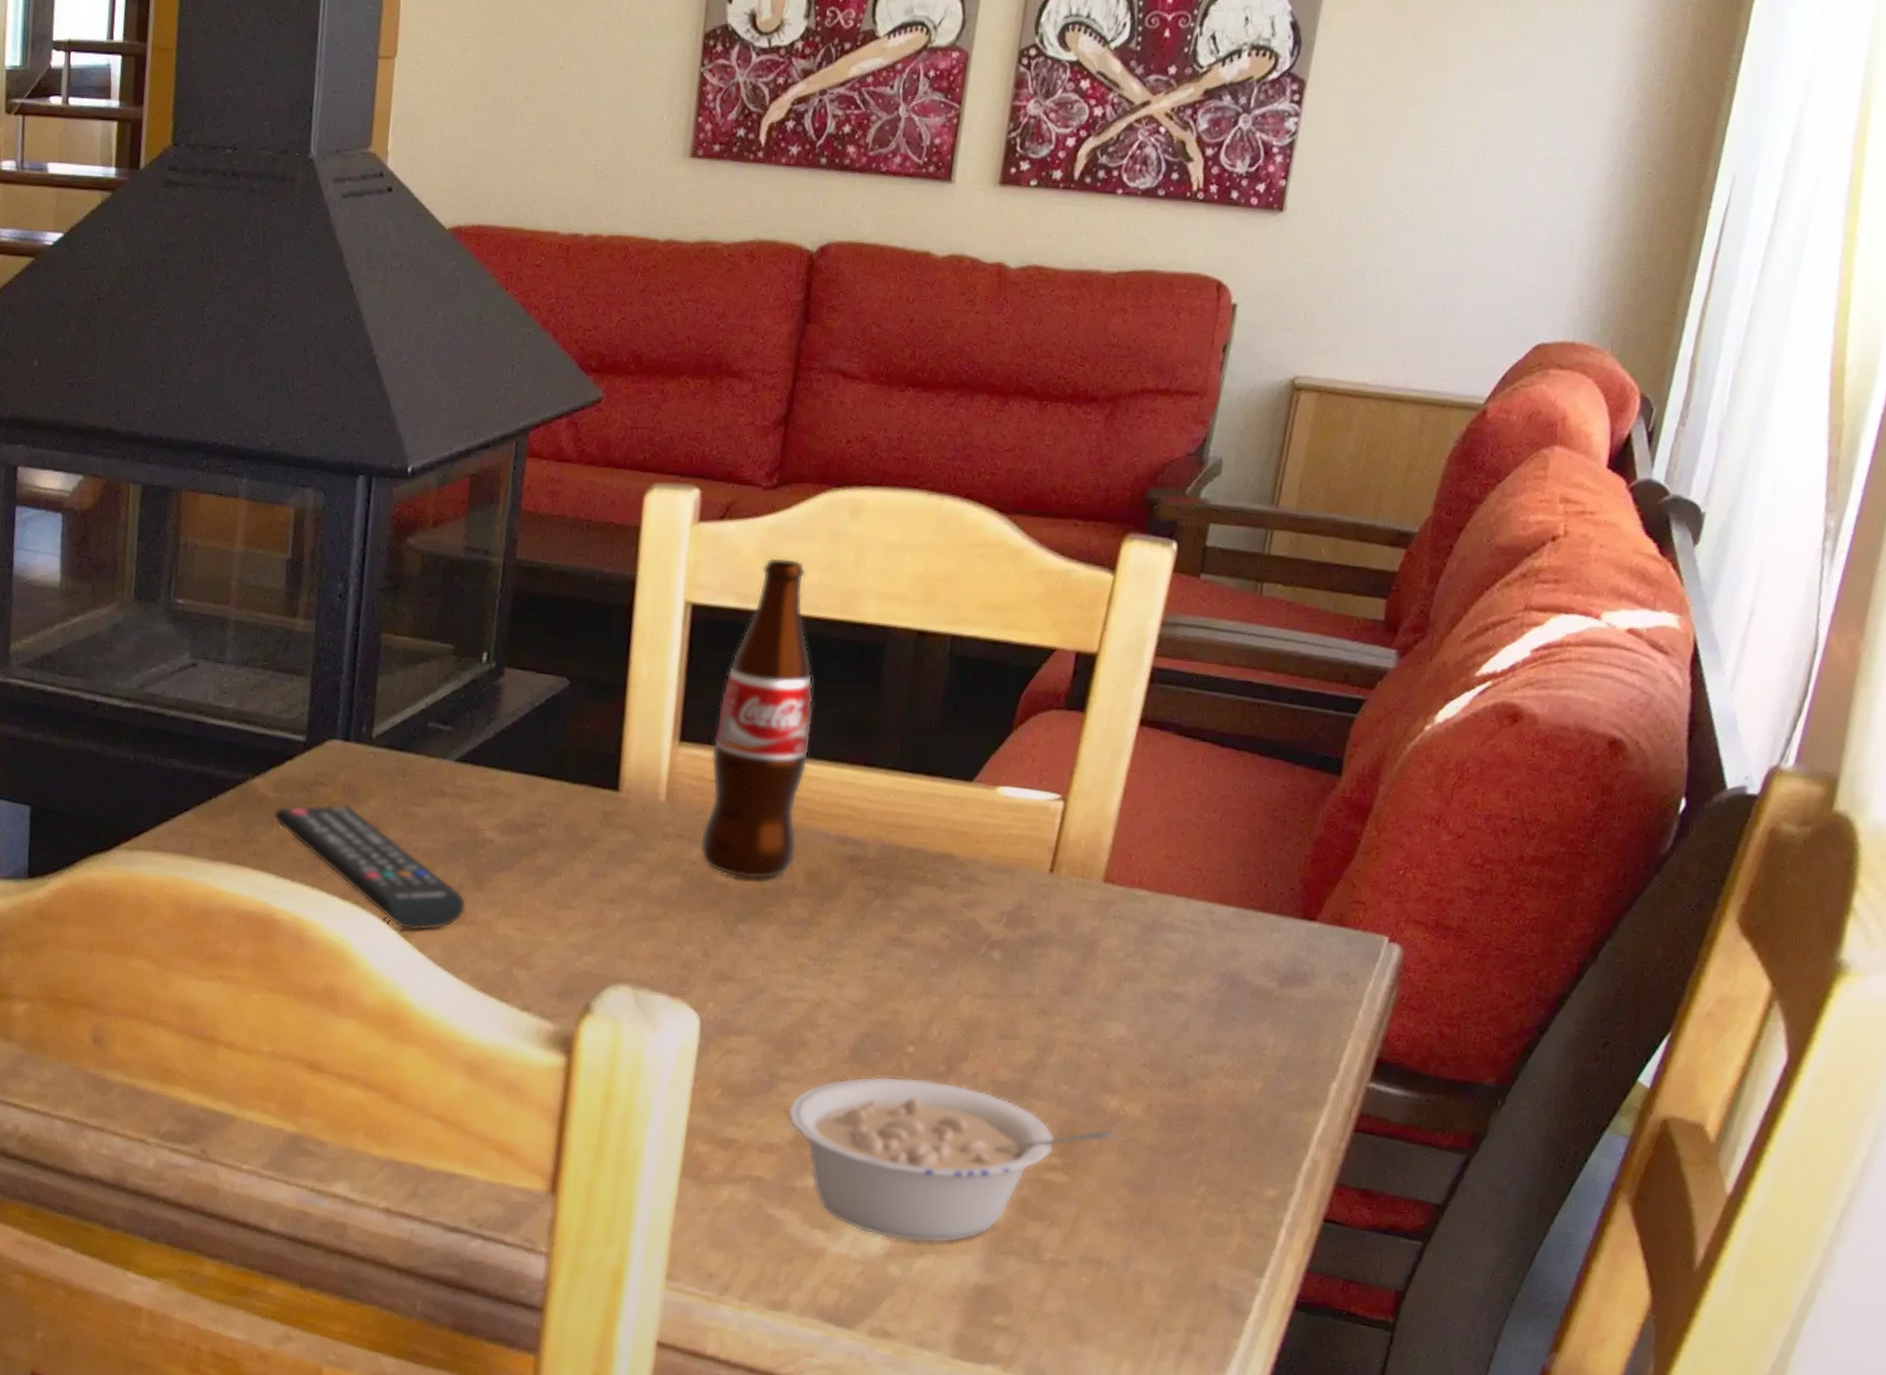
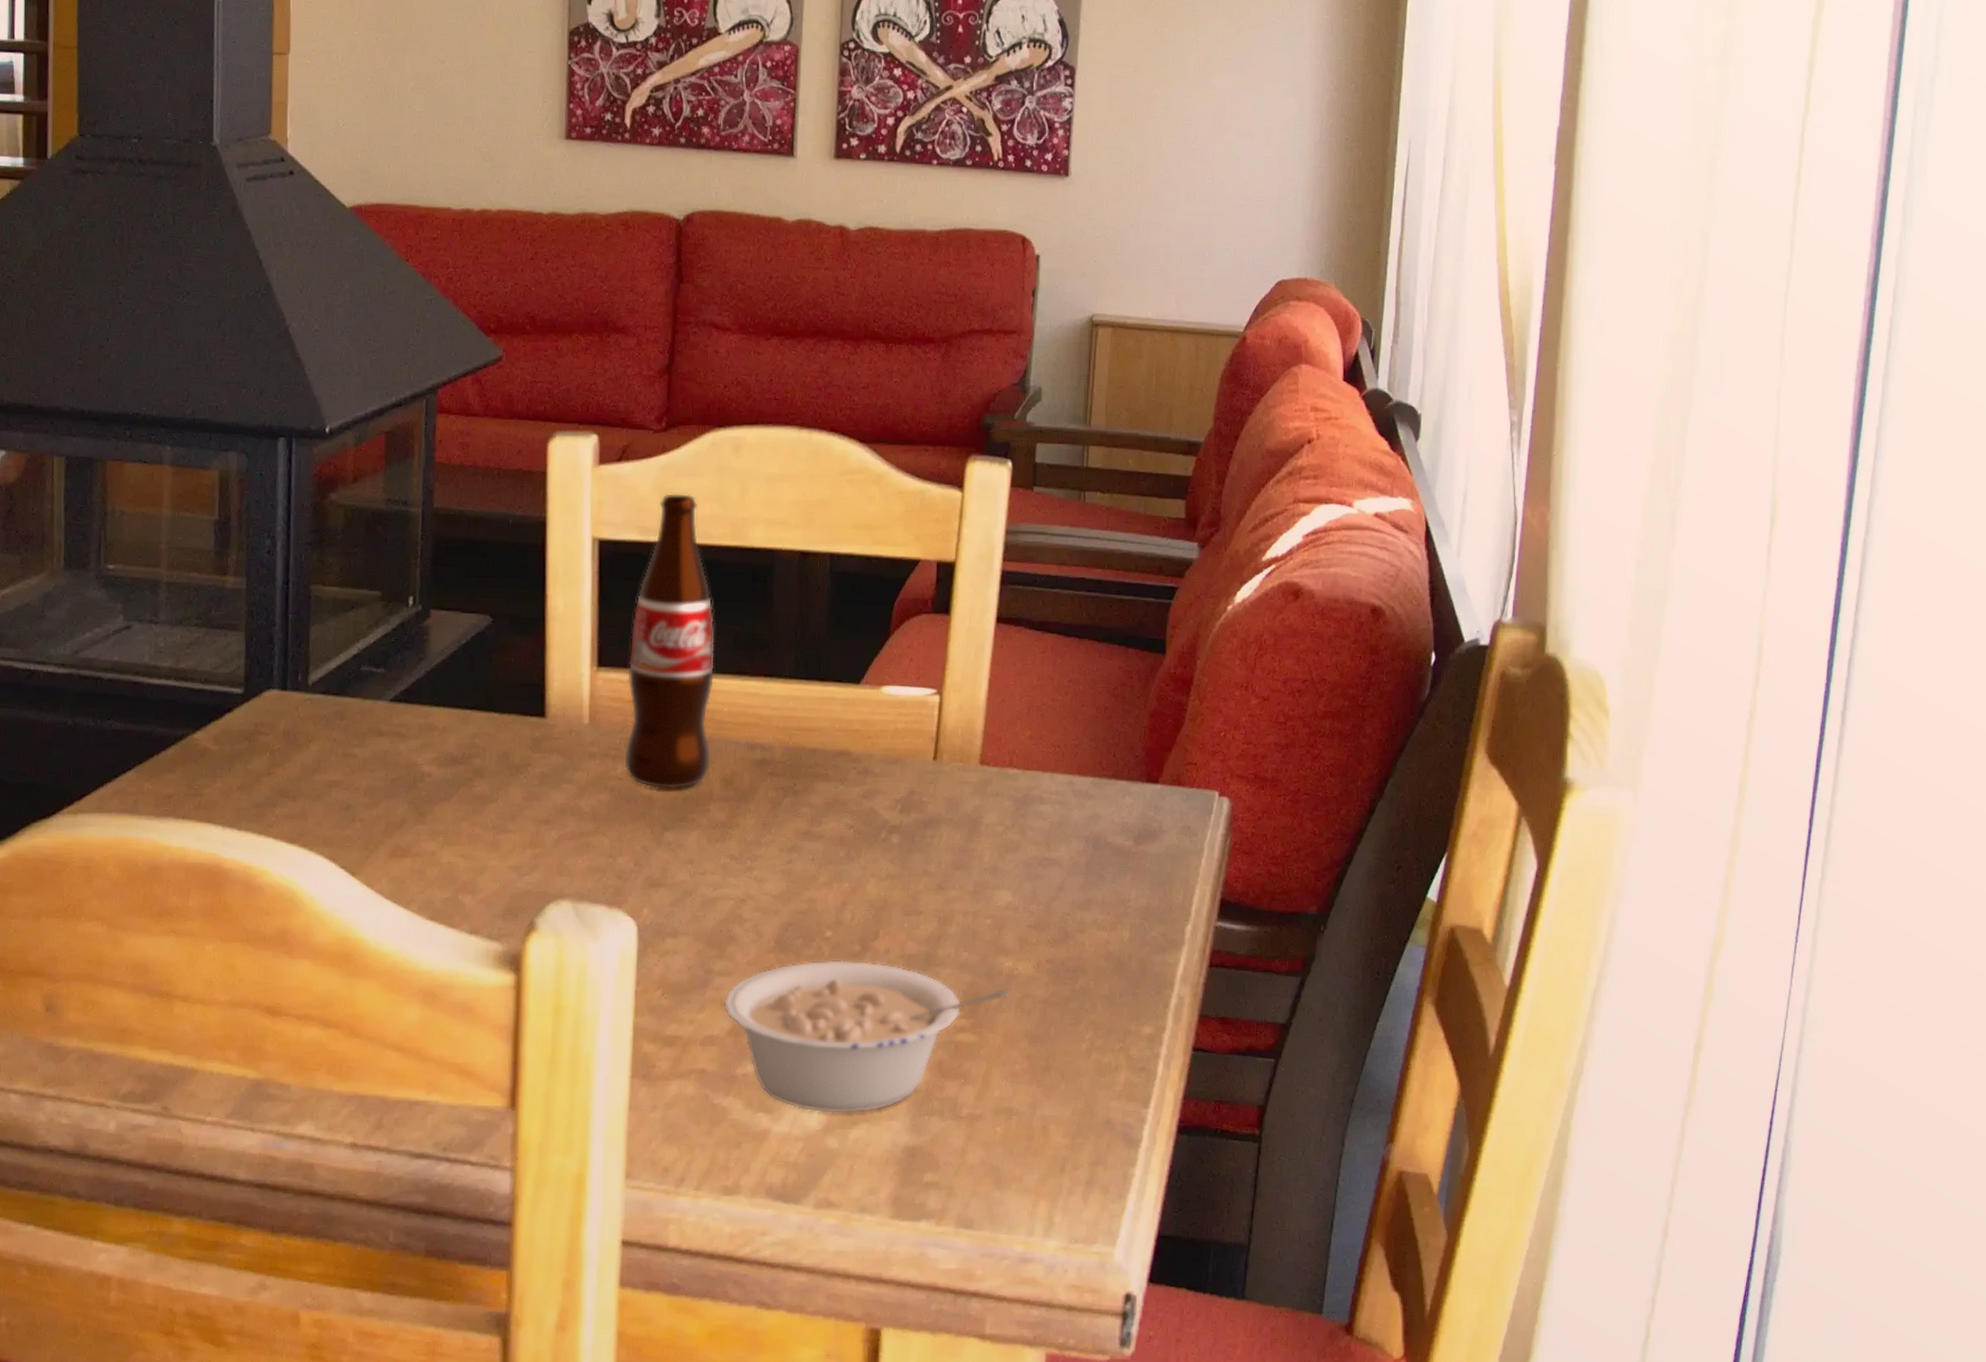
remote control: present [273,804,467,931] -> none [216,751,411,867]

